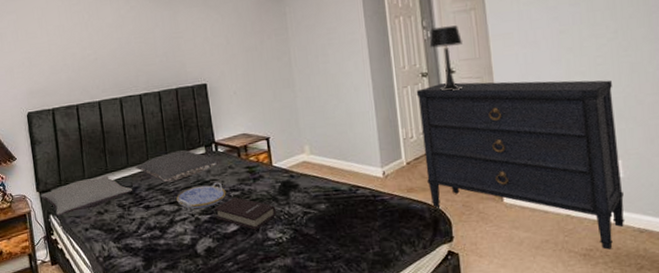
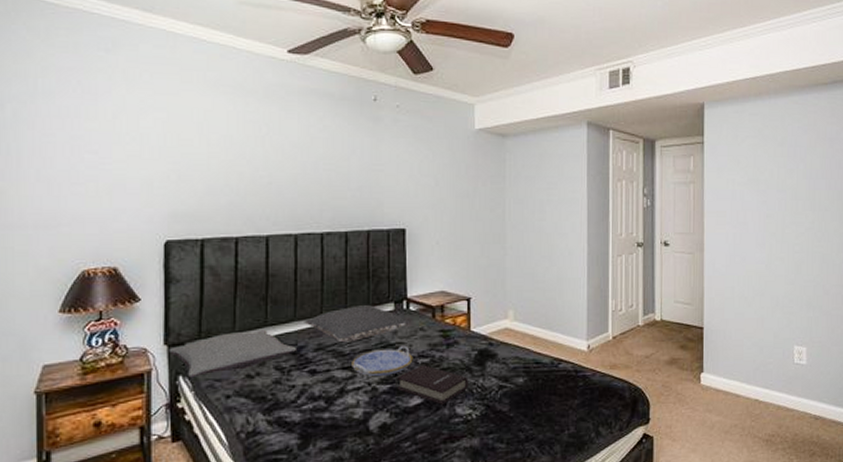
dresser: present [416,80,625,250] -> none [630,256,805,436]
table lamp: present [429,25,462,91] -> none [648,197,679,264]

